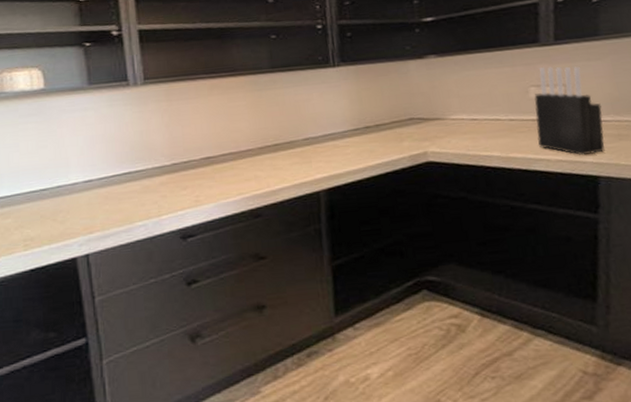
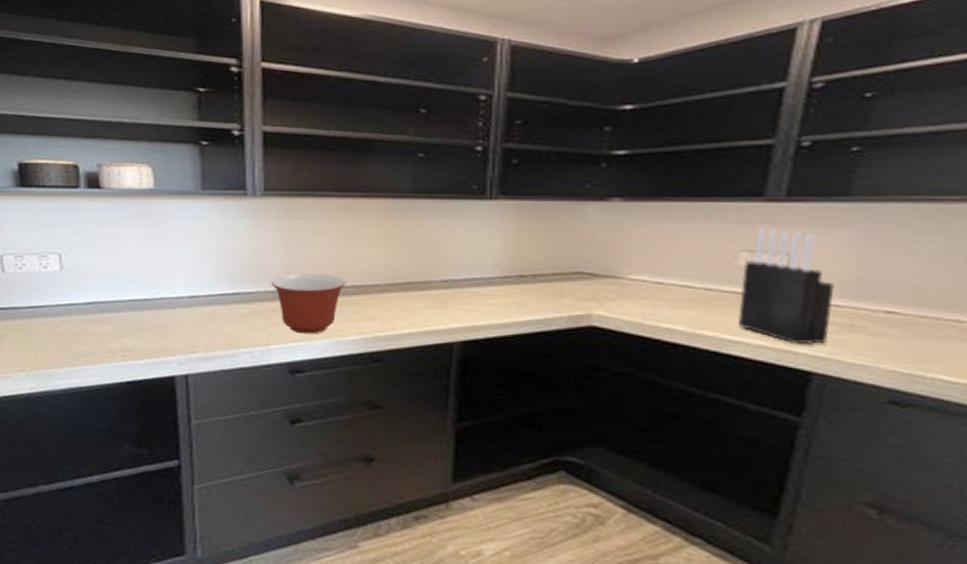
mixing bowl: none [157,145,224,202] -> present [271,273,346,334]

